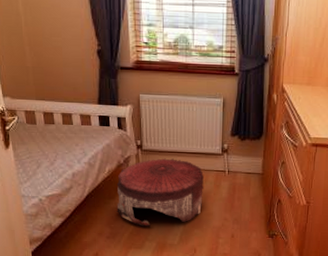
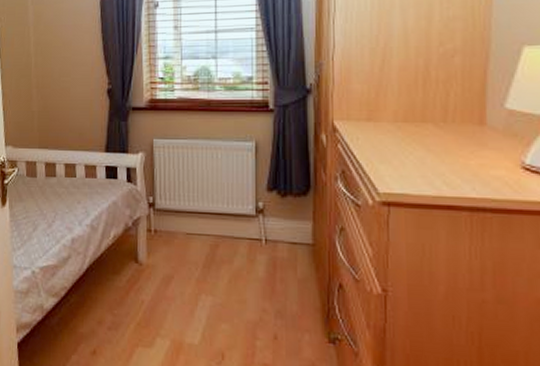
pouf: present [116,158,204,226] -> none [120,220,233,315]

